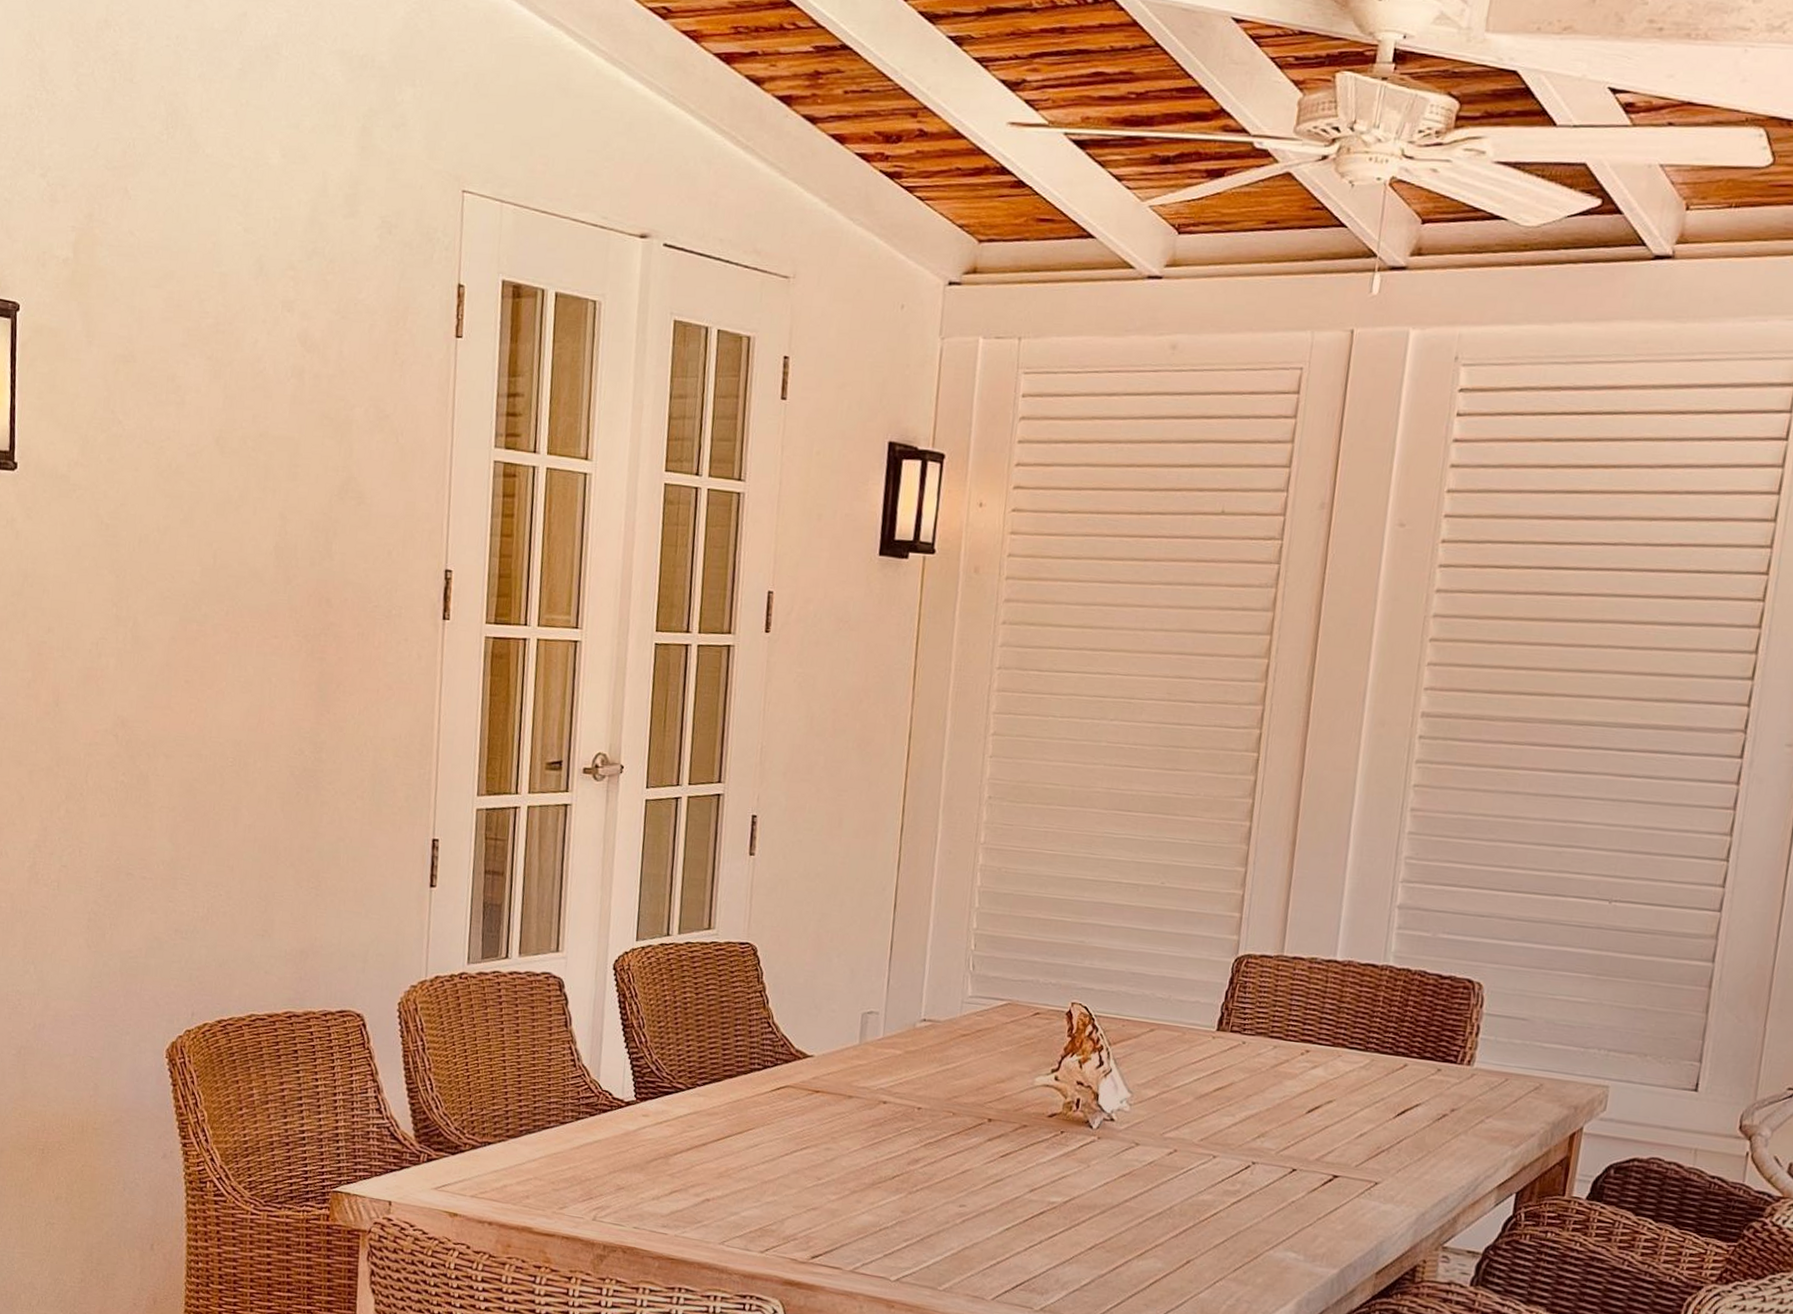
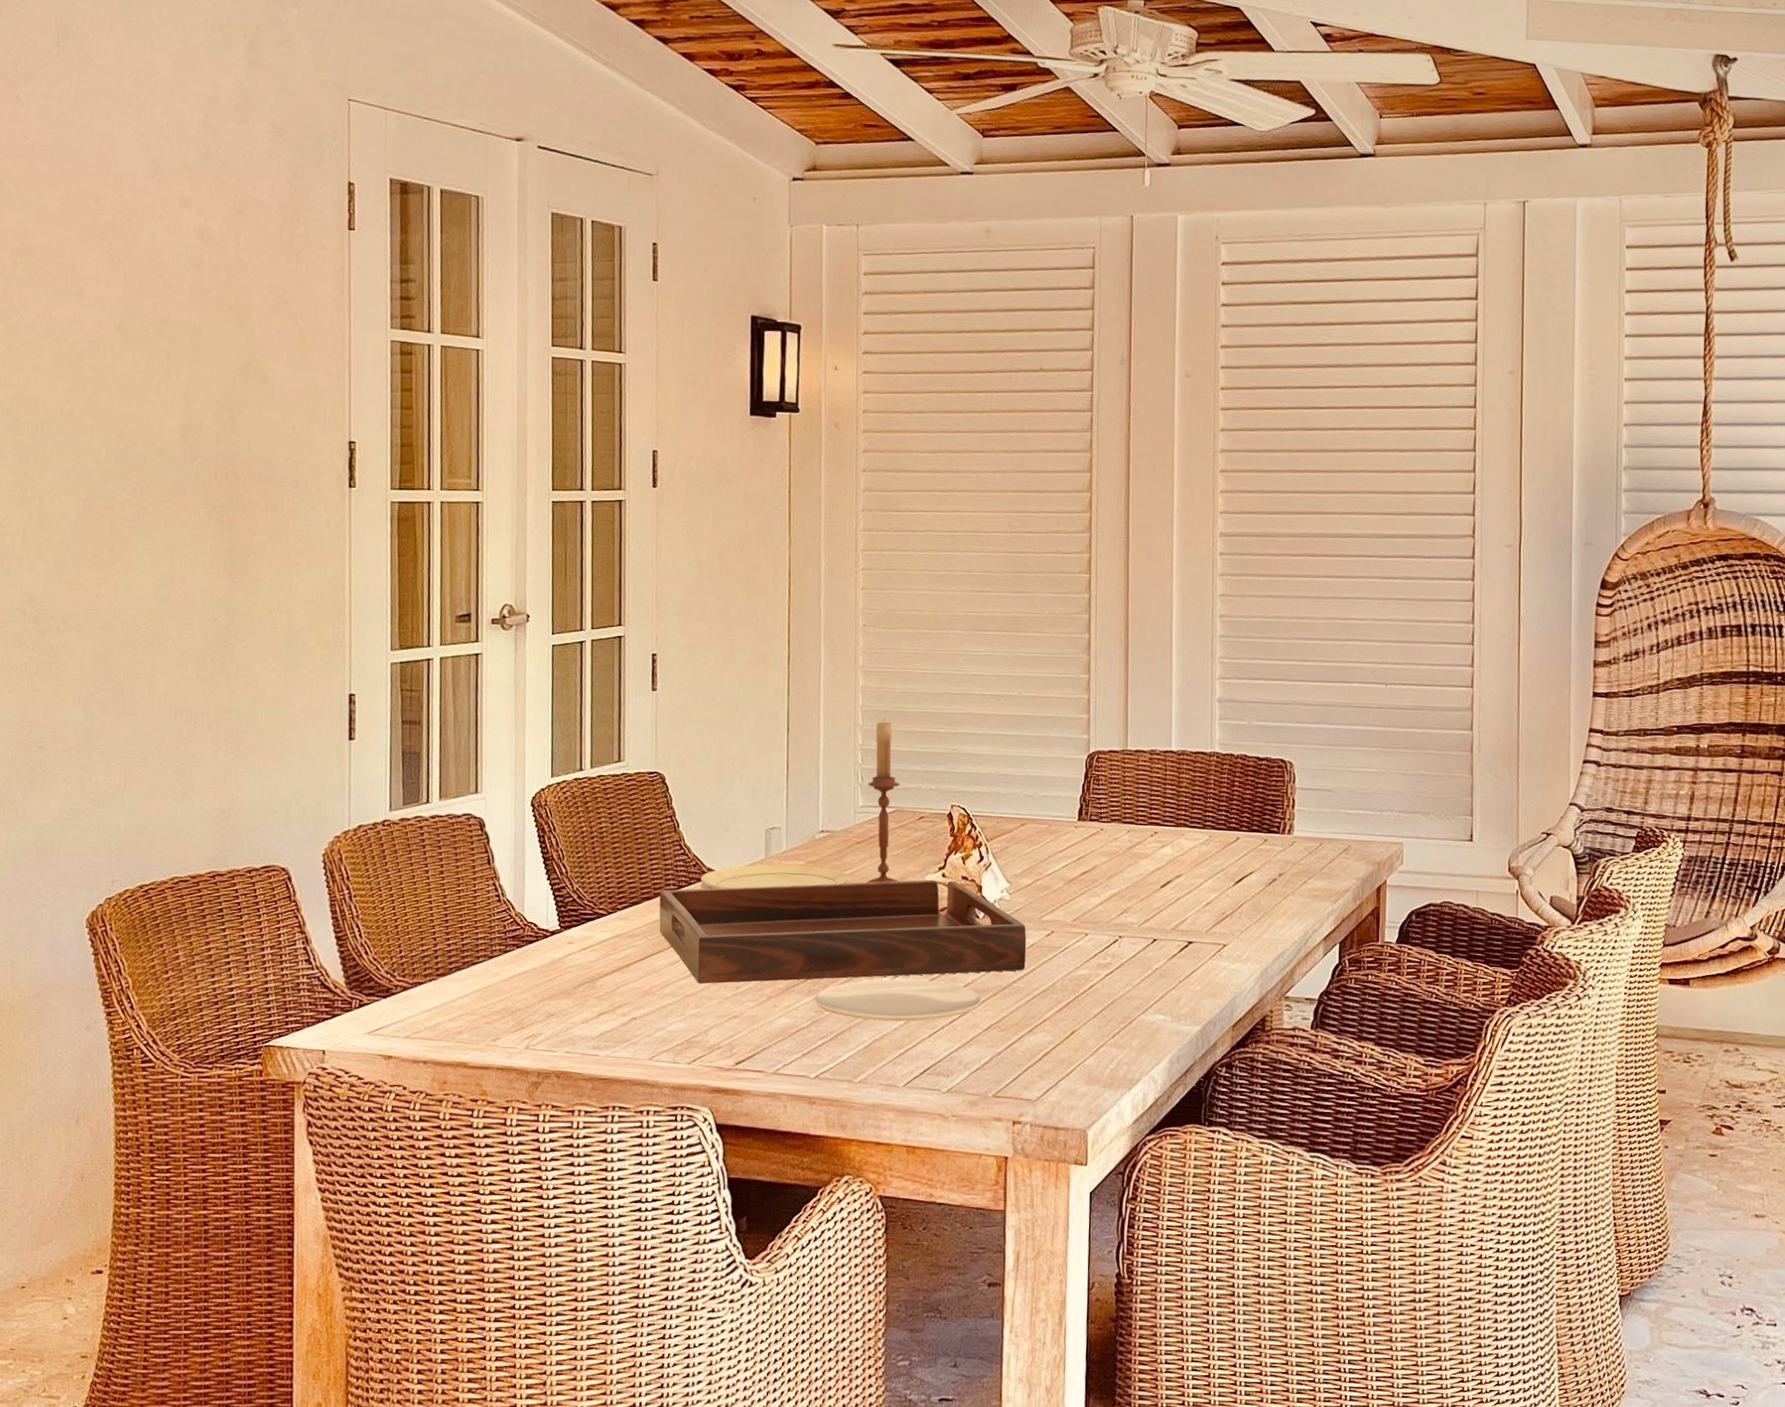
serving tray: none [740,1068,1145,1190] -> present [659,879,1027,984]
plate: none [787,1050,950,1080] -> present [700,864,849,890]
plate: none [902,1183,1088,1233] -> present [815,979,982,1022]
candlestick: none [969,900,1016,1082] -> present [866,717,900,883]

